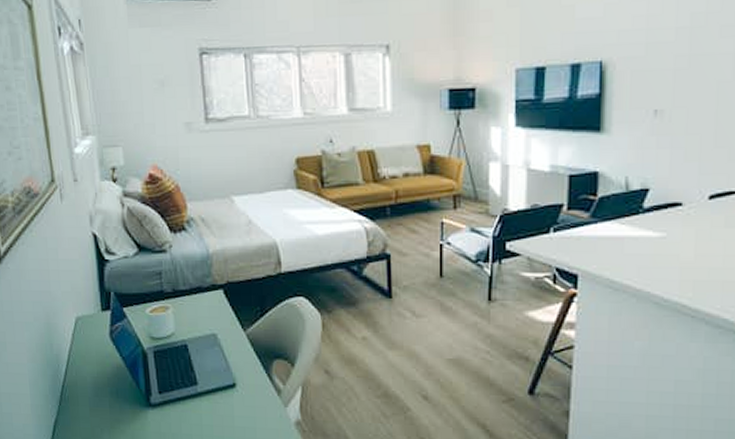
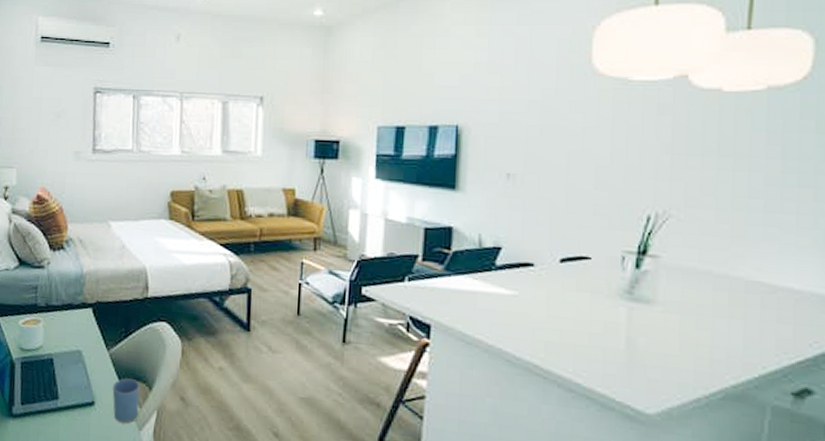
mug: none [253,357,283,401] -> present [112,378,140,423]

